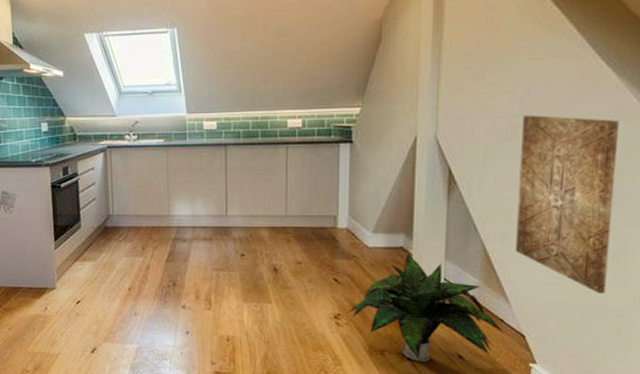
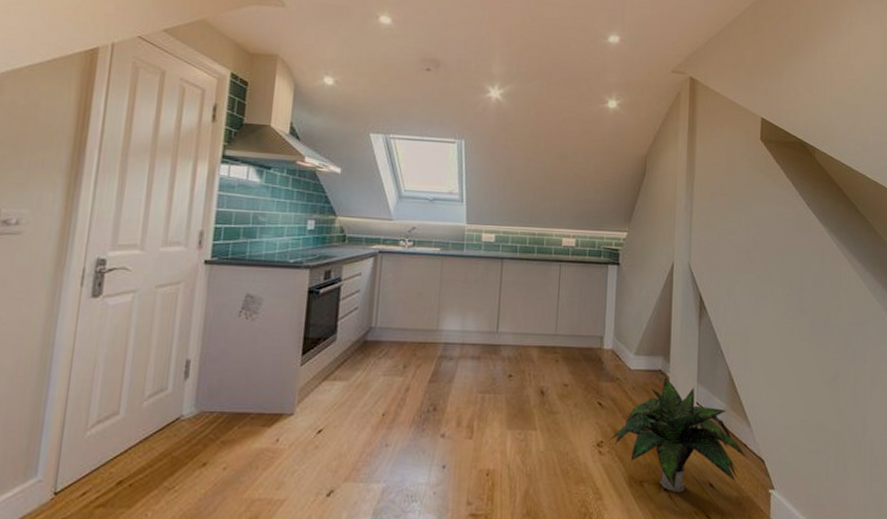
wall art: present [515,115,619,294] -> none [754,251,826,417]

